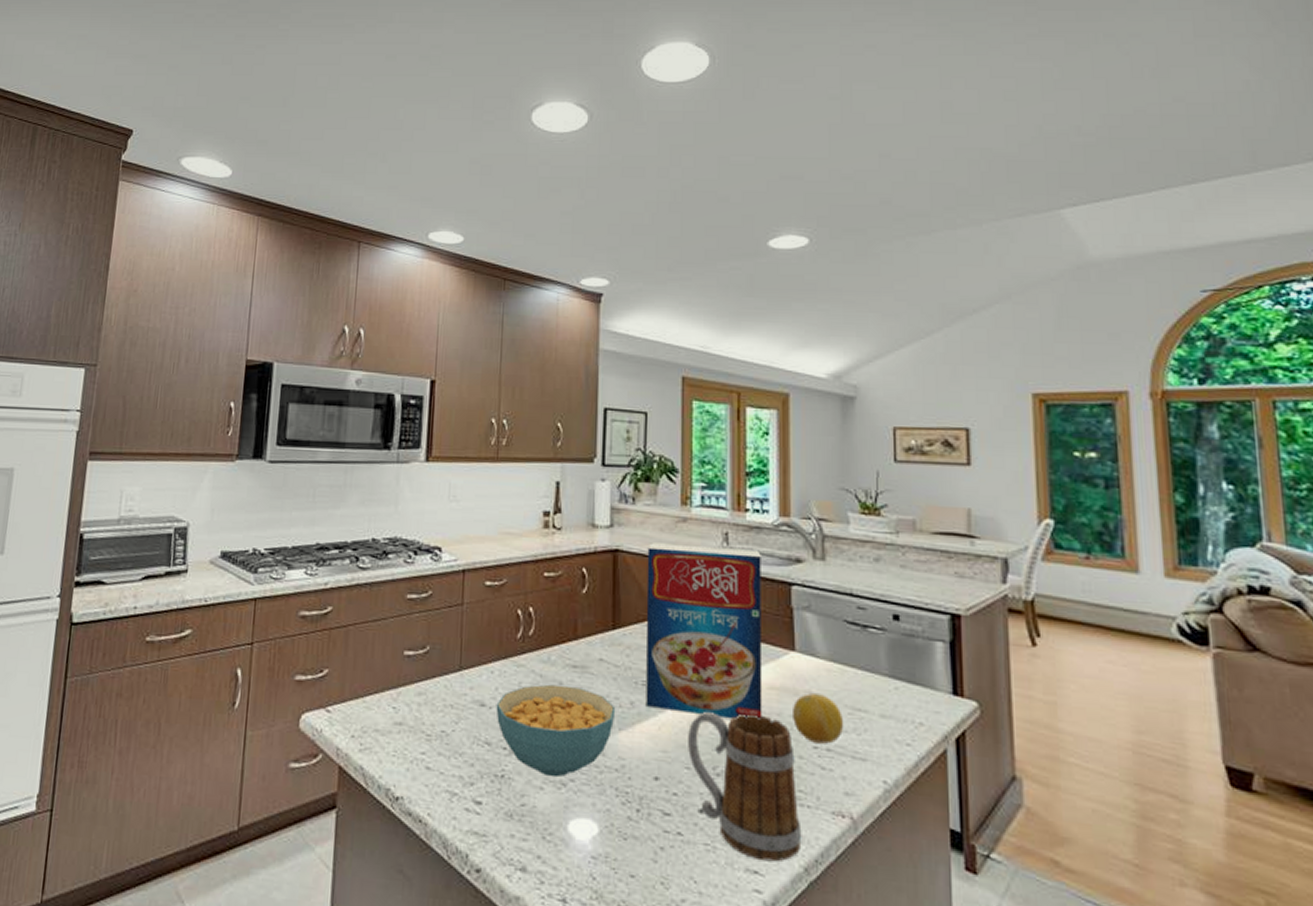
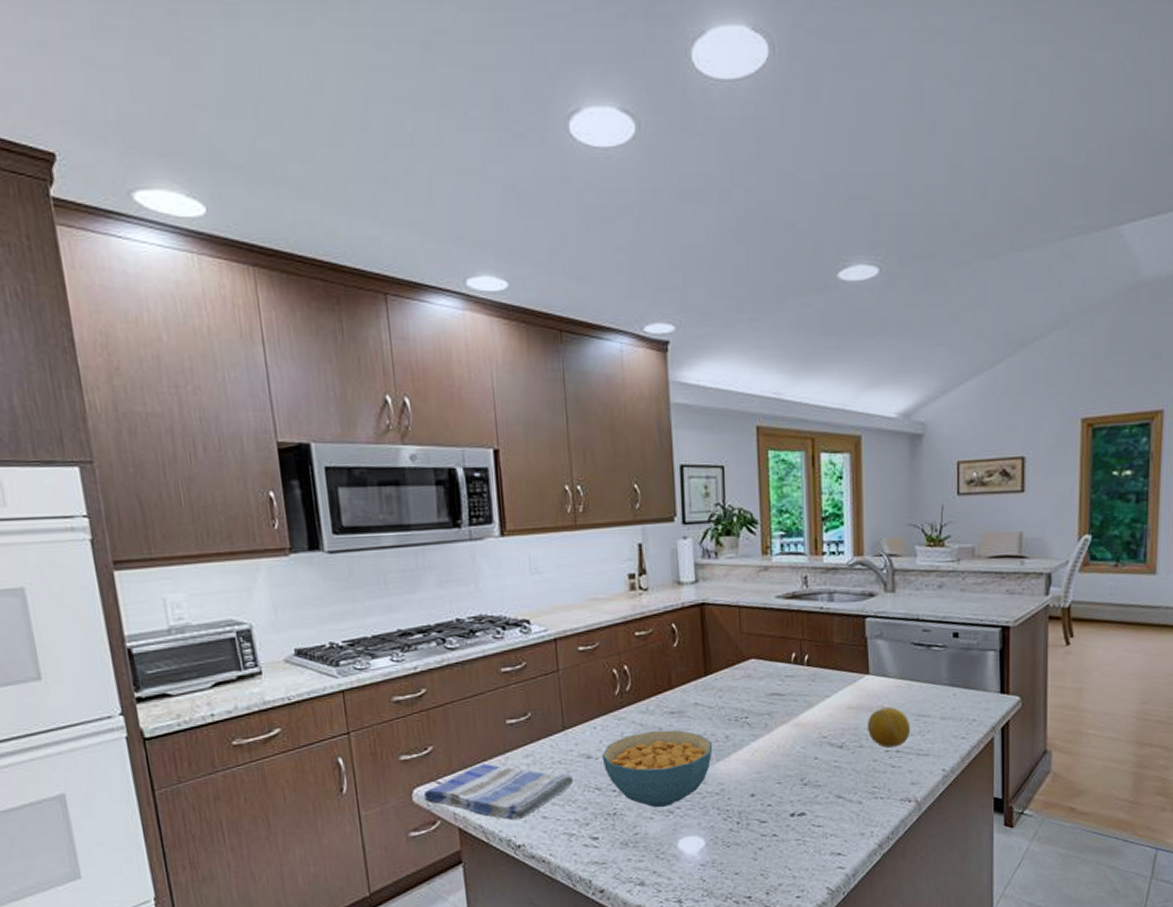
dish towel: none [310,695,463,767] -> present [423,763,573,821]
cereal box: present [645,543,763,720] -> none [732,589,842,739]
mug: present [688,711,802,862] -> none [778,731,876,845]

